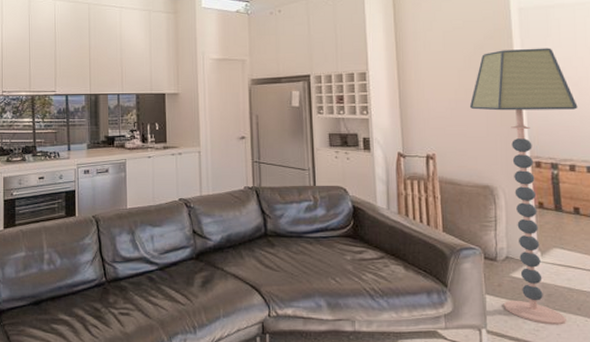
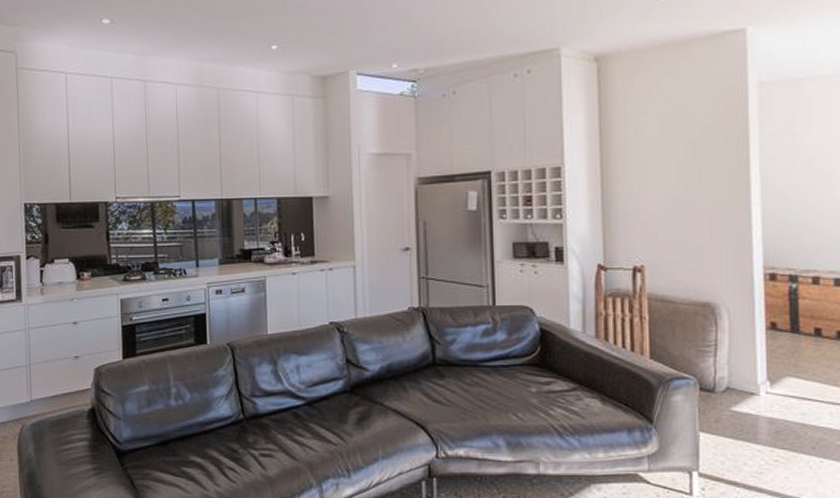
floor lamp: present [469,48,578,325] -> none [689,132,828,467]

